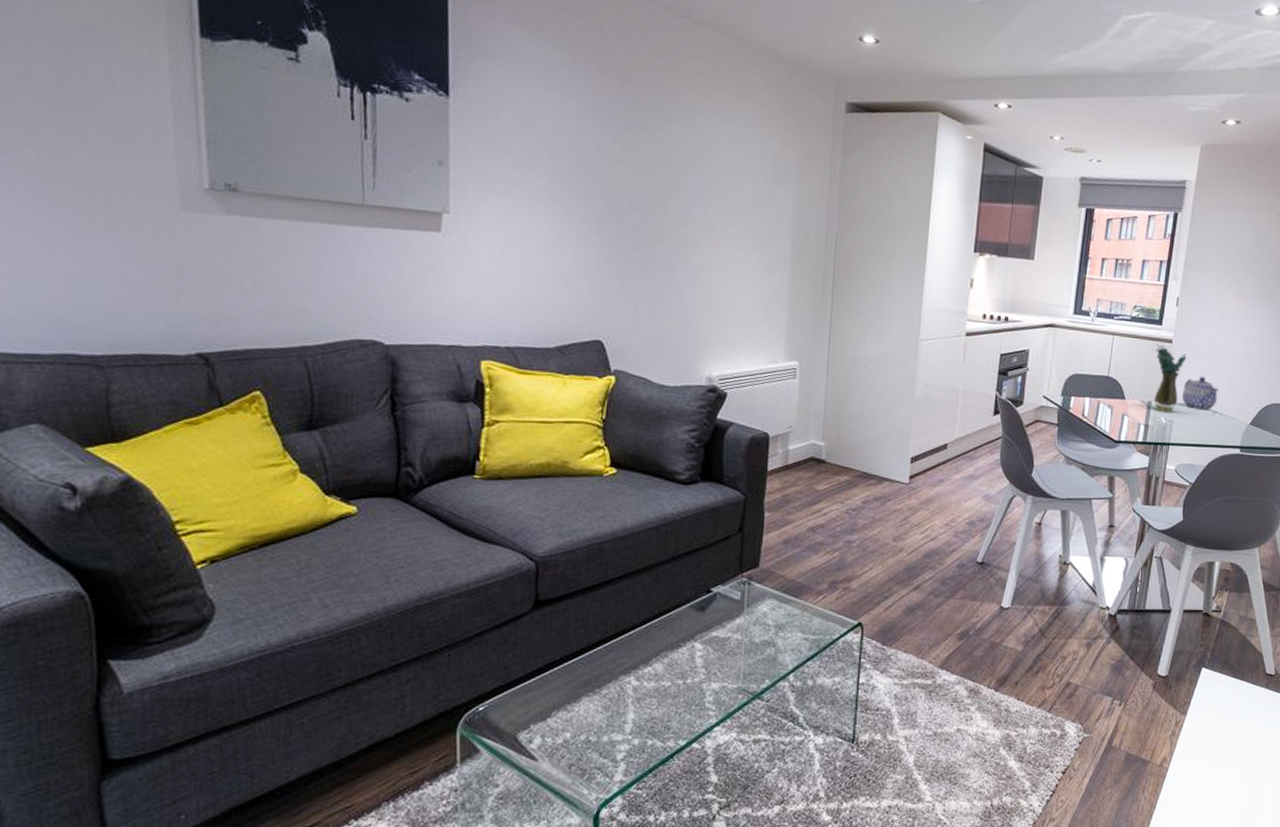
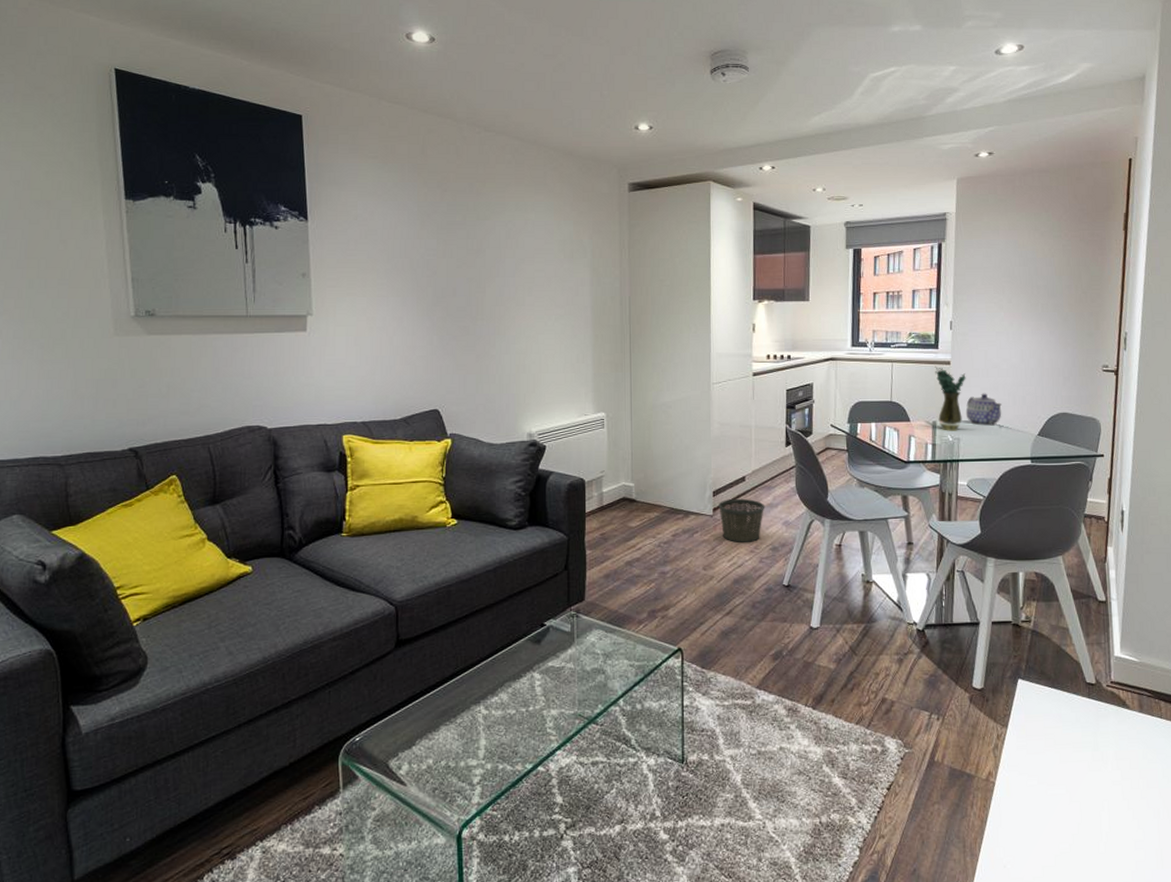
basket: none [915,466,966,515] -> present [718,498,765,542]

